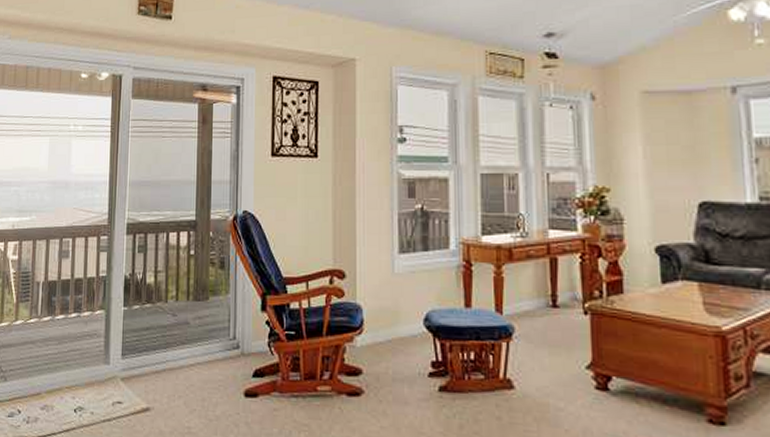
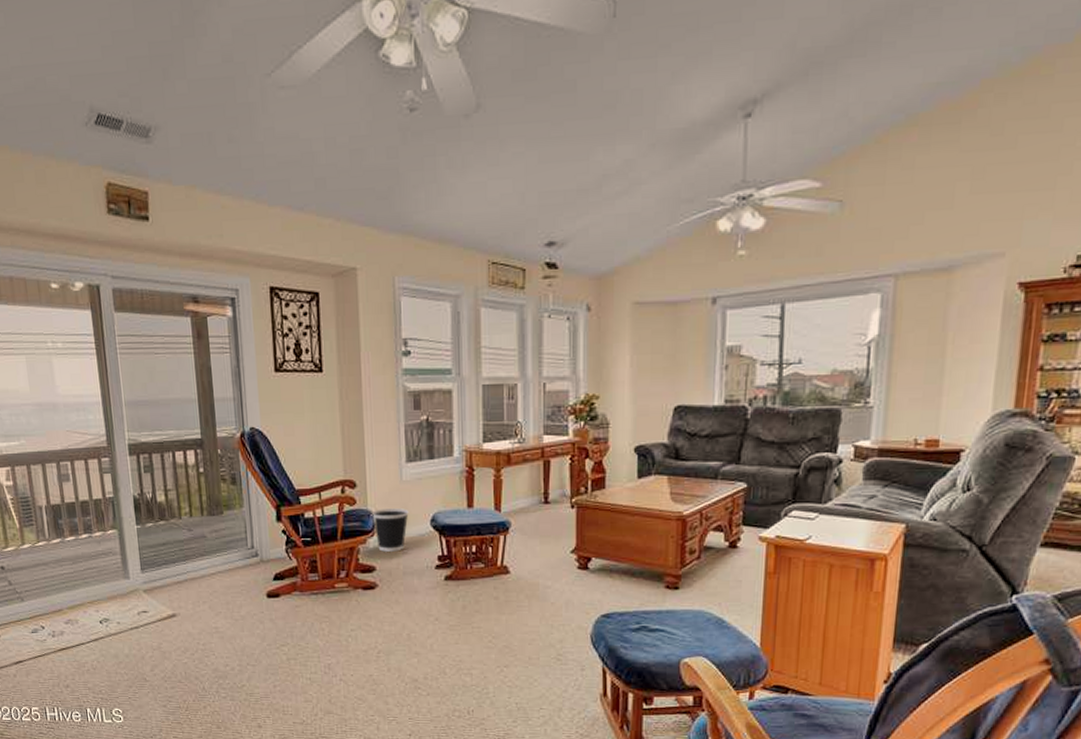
wastebasket: none [359,303,400,353] -> present [371,508,409,552]

